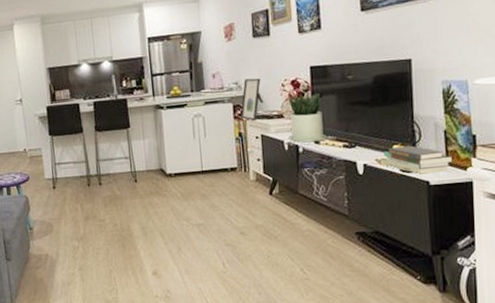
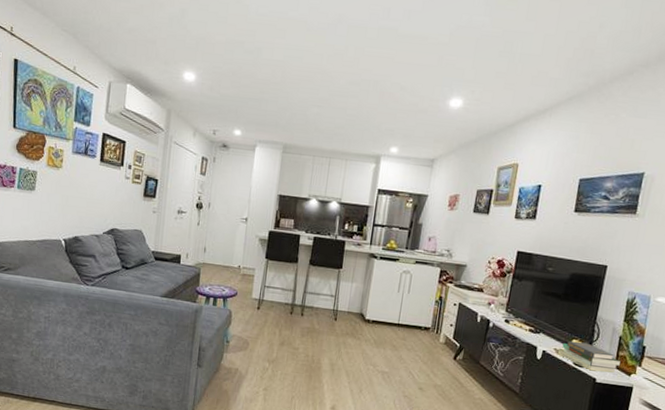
picture frame: present [240,78,264,121] -> none [445,249,471,289]
planter: present [288,92,328,143] -> none [482,272,520,322]

